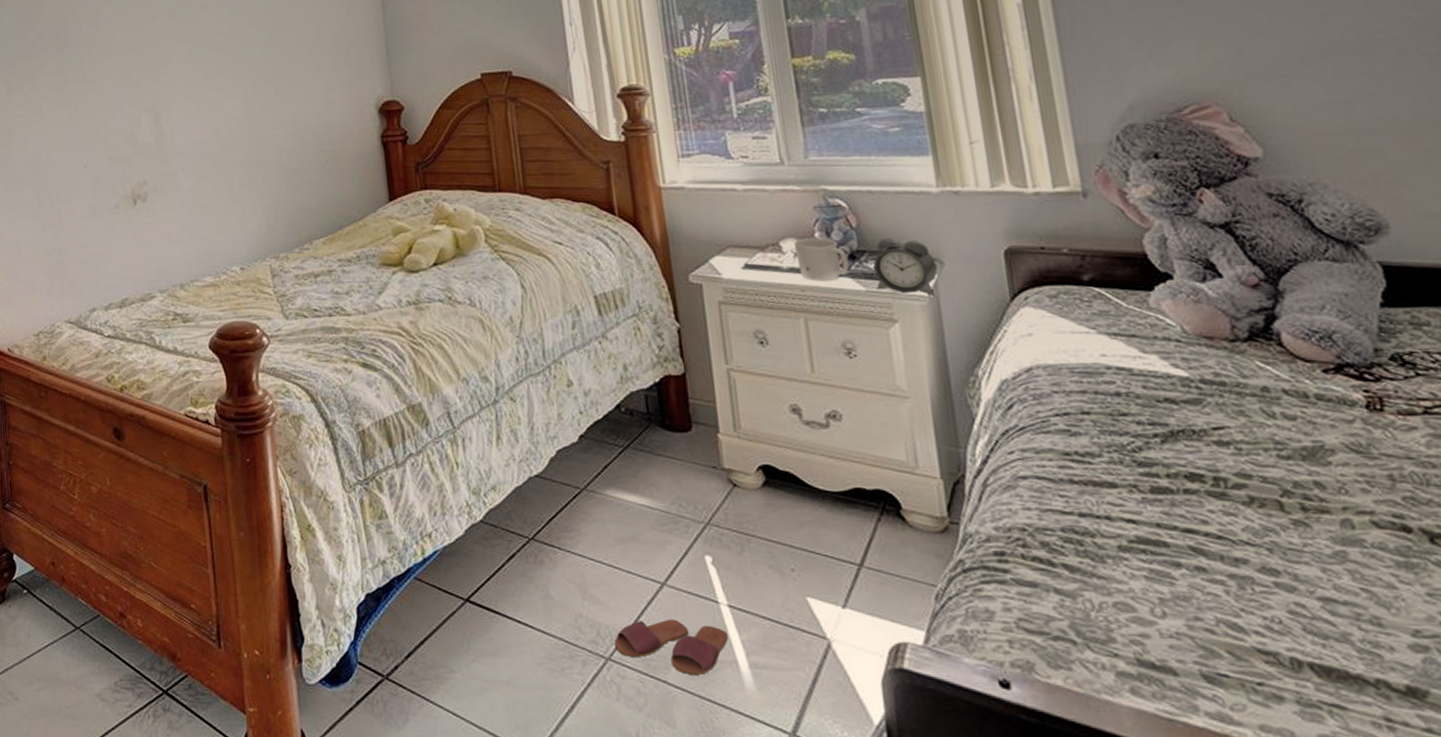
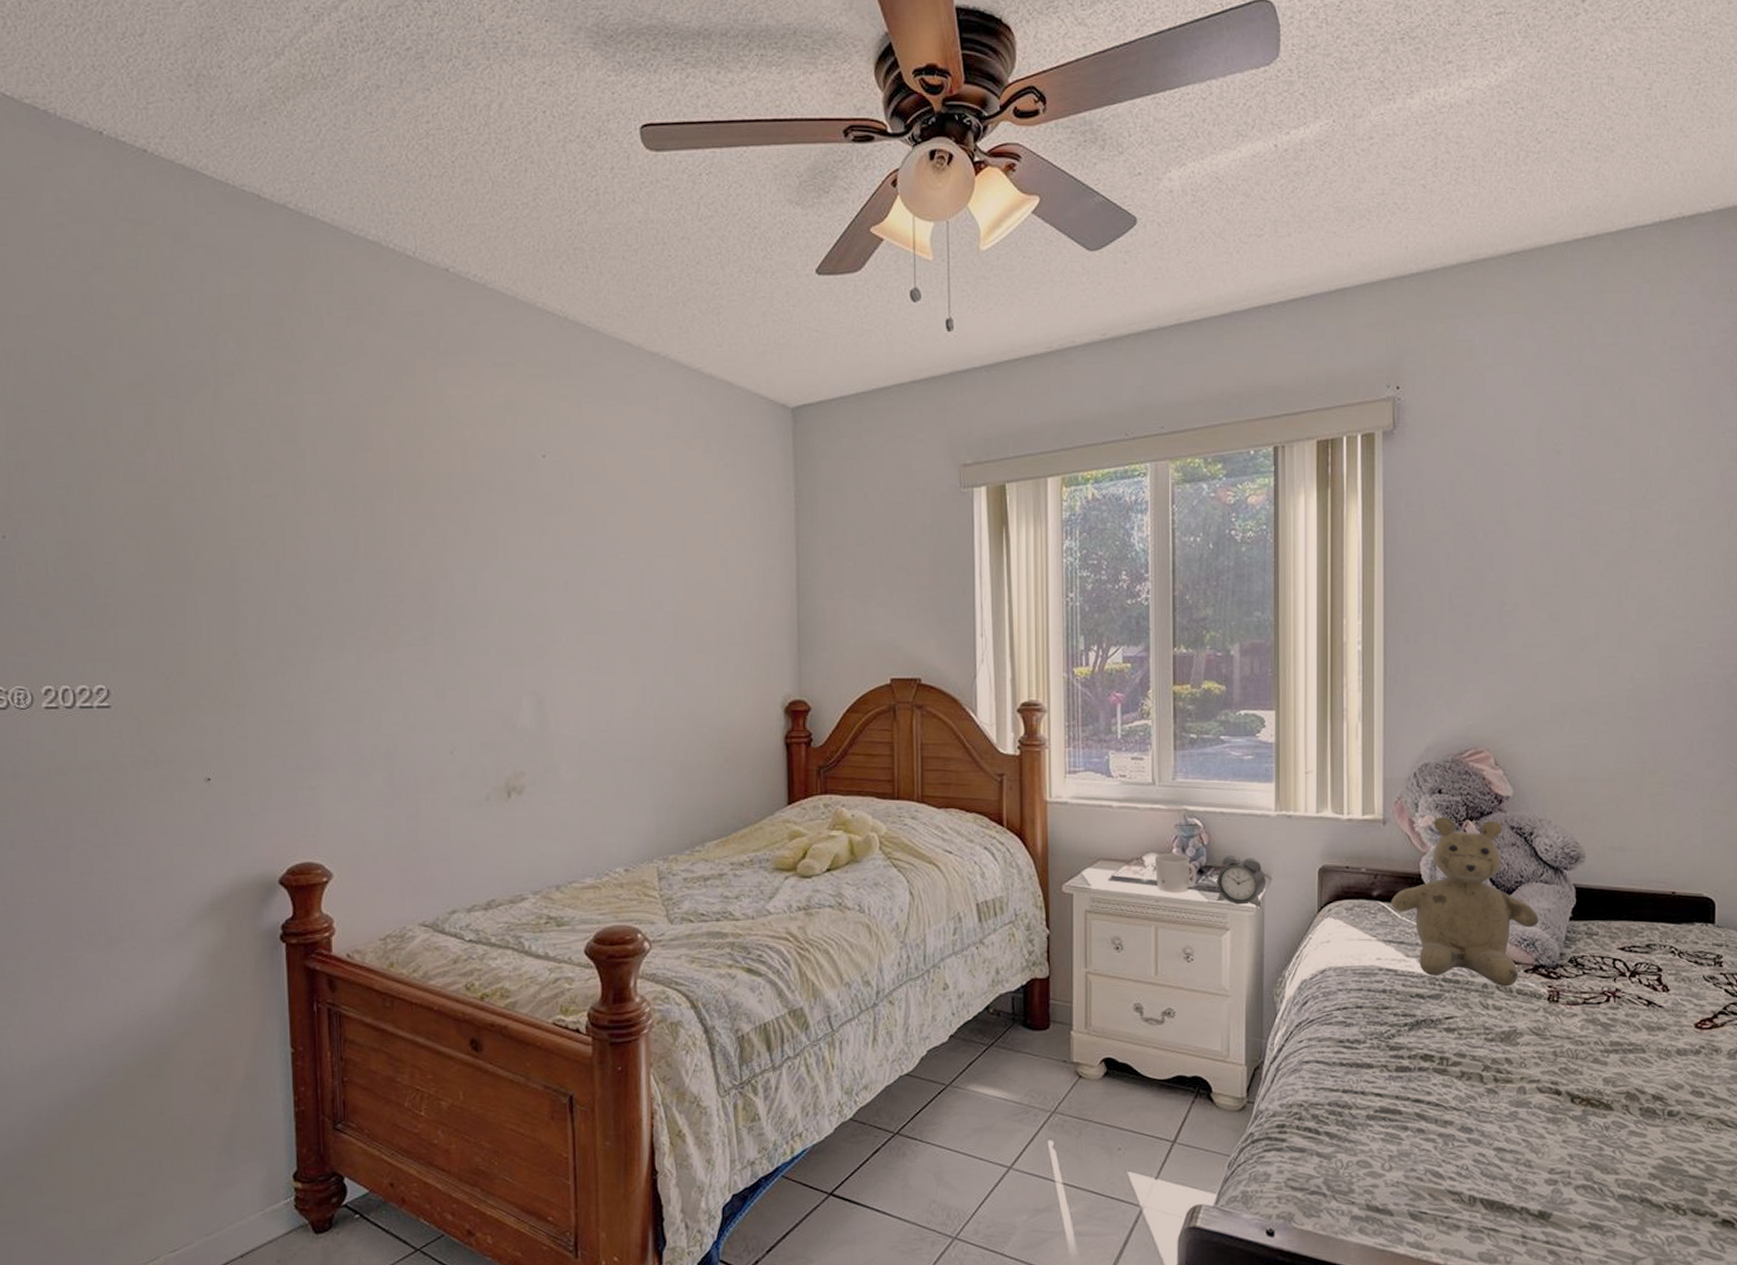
slippers: present [614,619,728,675] -> none [962,1198,1059,1246]
teddy bear: none [1109,184,1333,391] -> present [1391,816,1539,987]

